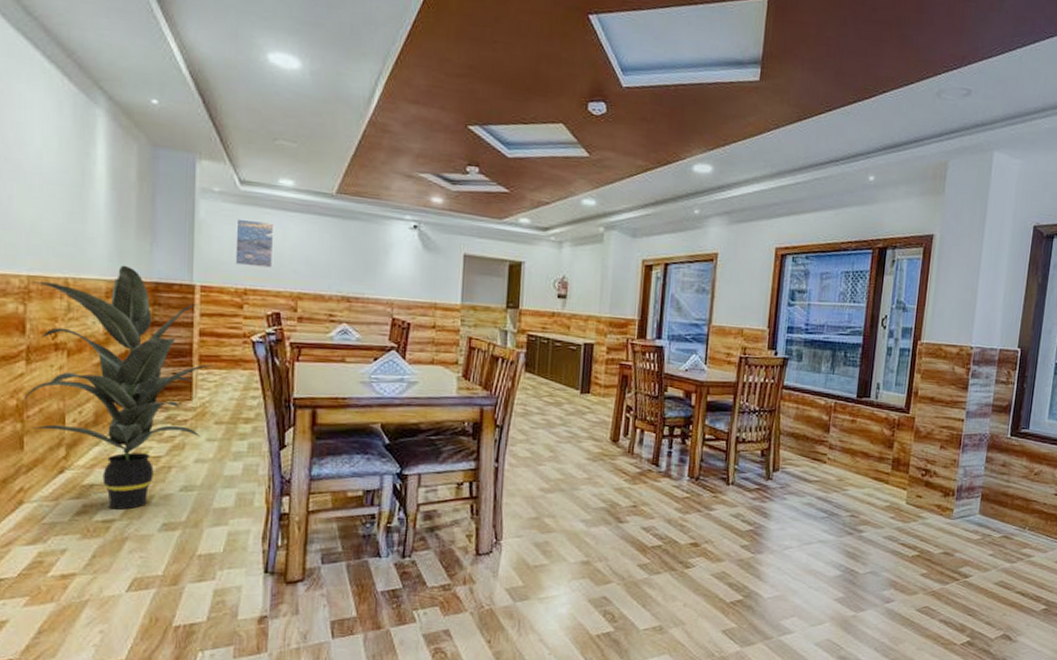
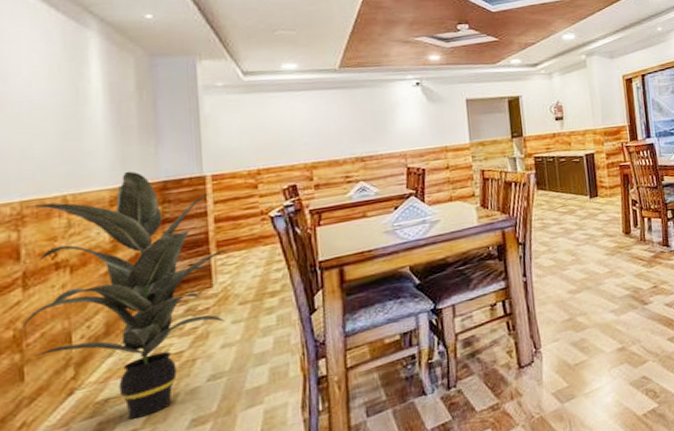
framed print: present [235,218,275,268] -> none [243,104,284,149]

